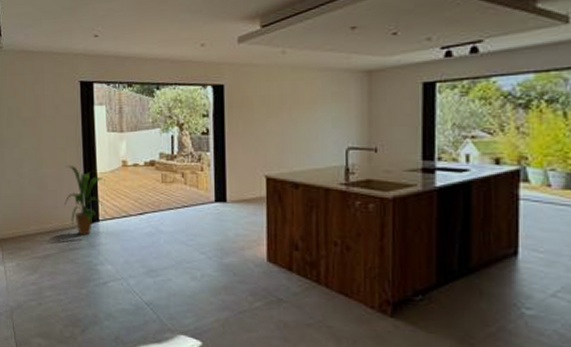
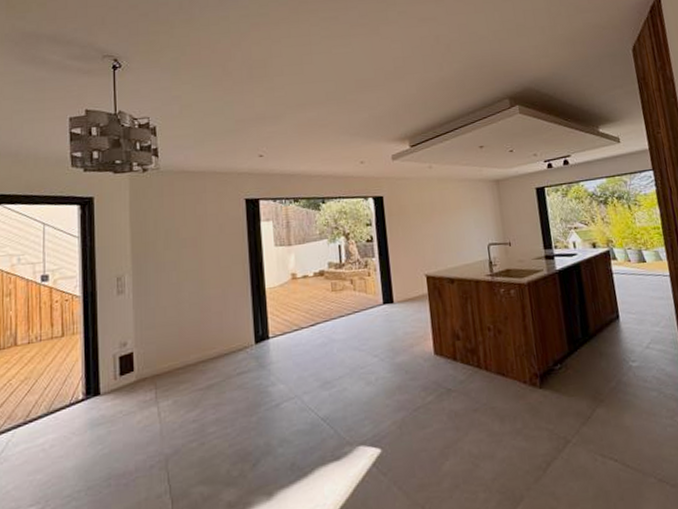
house plant: present [64,166,108,235] -> none [230,284,278,357]

